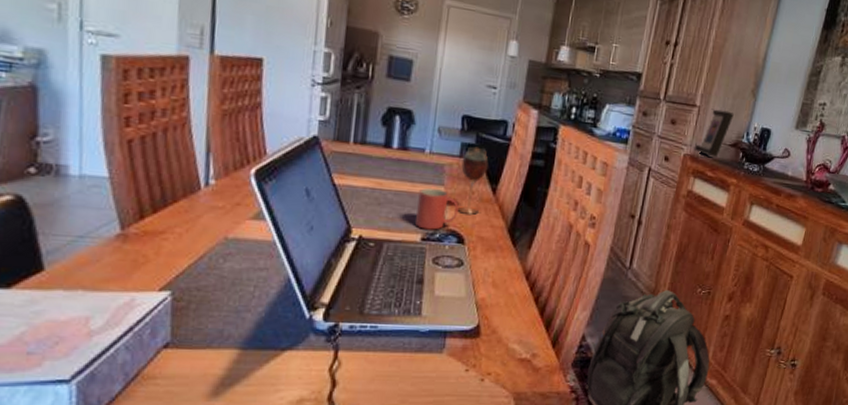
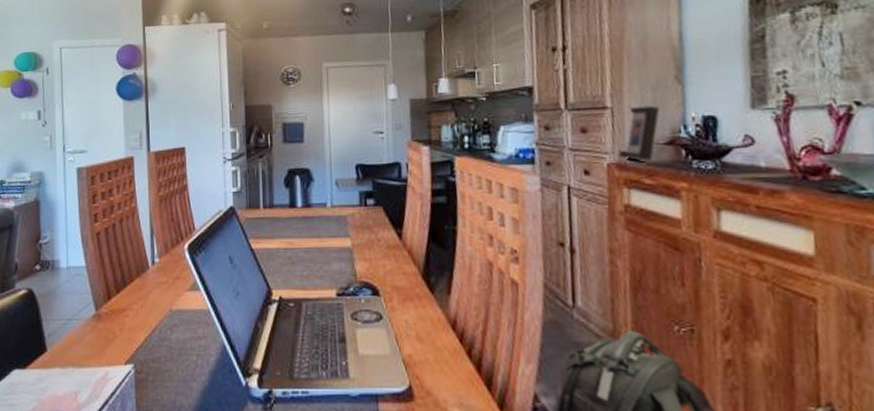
mug: present [415,187,459,230] -> none [327,240,368,284]
wineglass: present [458,146,489,215] -> none [363,193,389,263]

